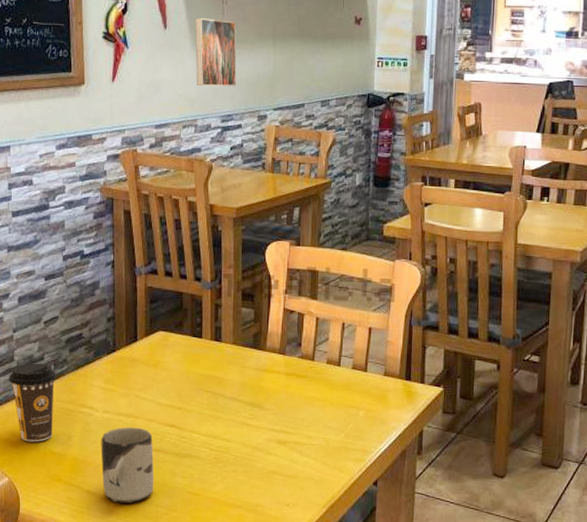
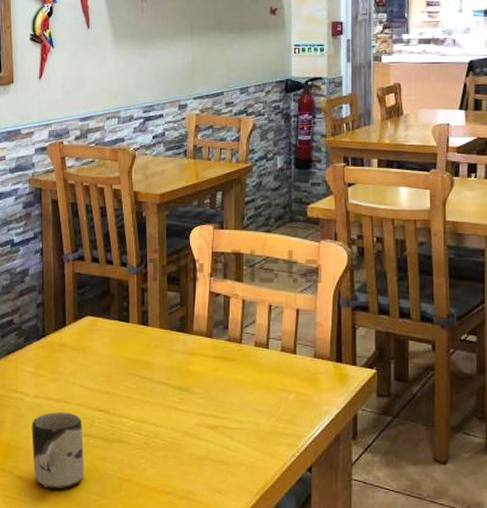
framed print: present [195,18,237,87] -> none [116,17,158,80]

